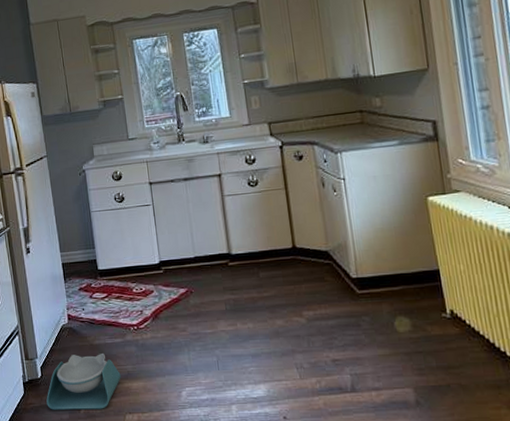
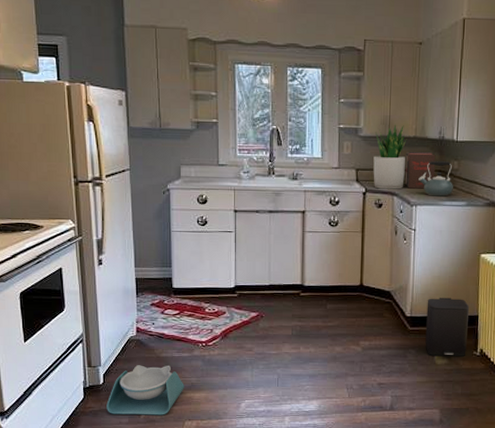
planter: none [283,70,324,140] -> present [373,124,407,189]
books: none [319,92,357,135] -> present [404,151,436,189]
kettle: none [338,99,381,140] -> present [418,161,454,197]
pedal bin: none [373,251,433,322] -> present [425,297,470,356]

